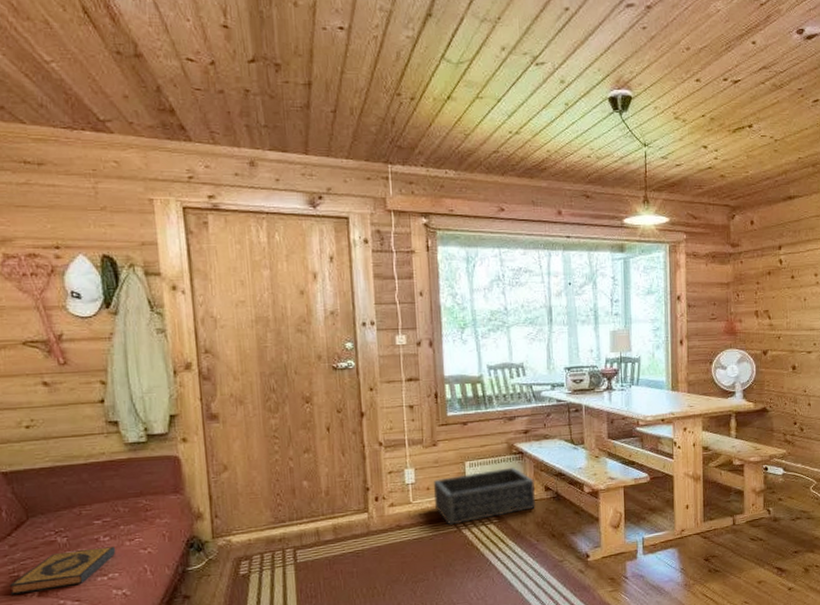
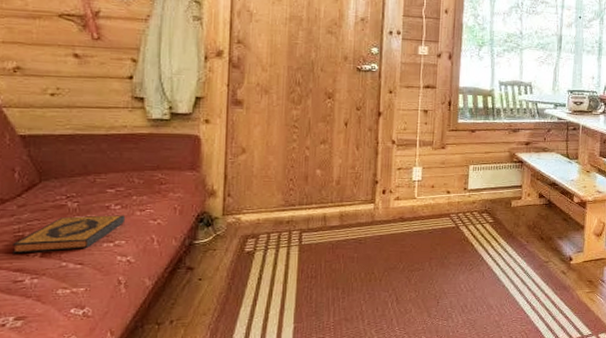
basket: present [433,467,535,526] -> none [436,174,530,222]

